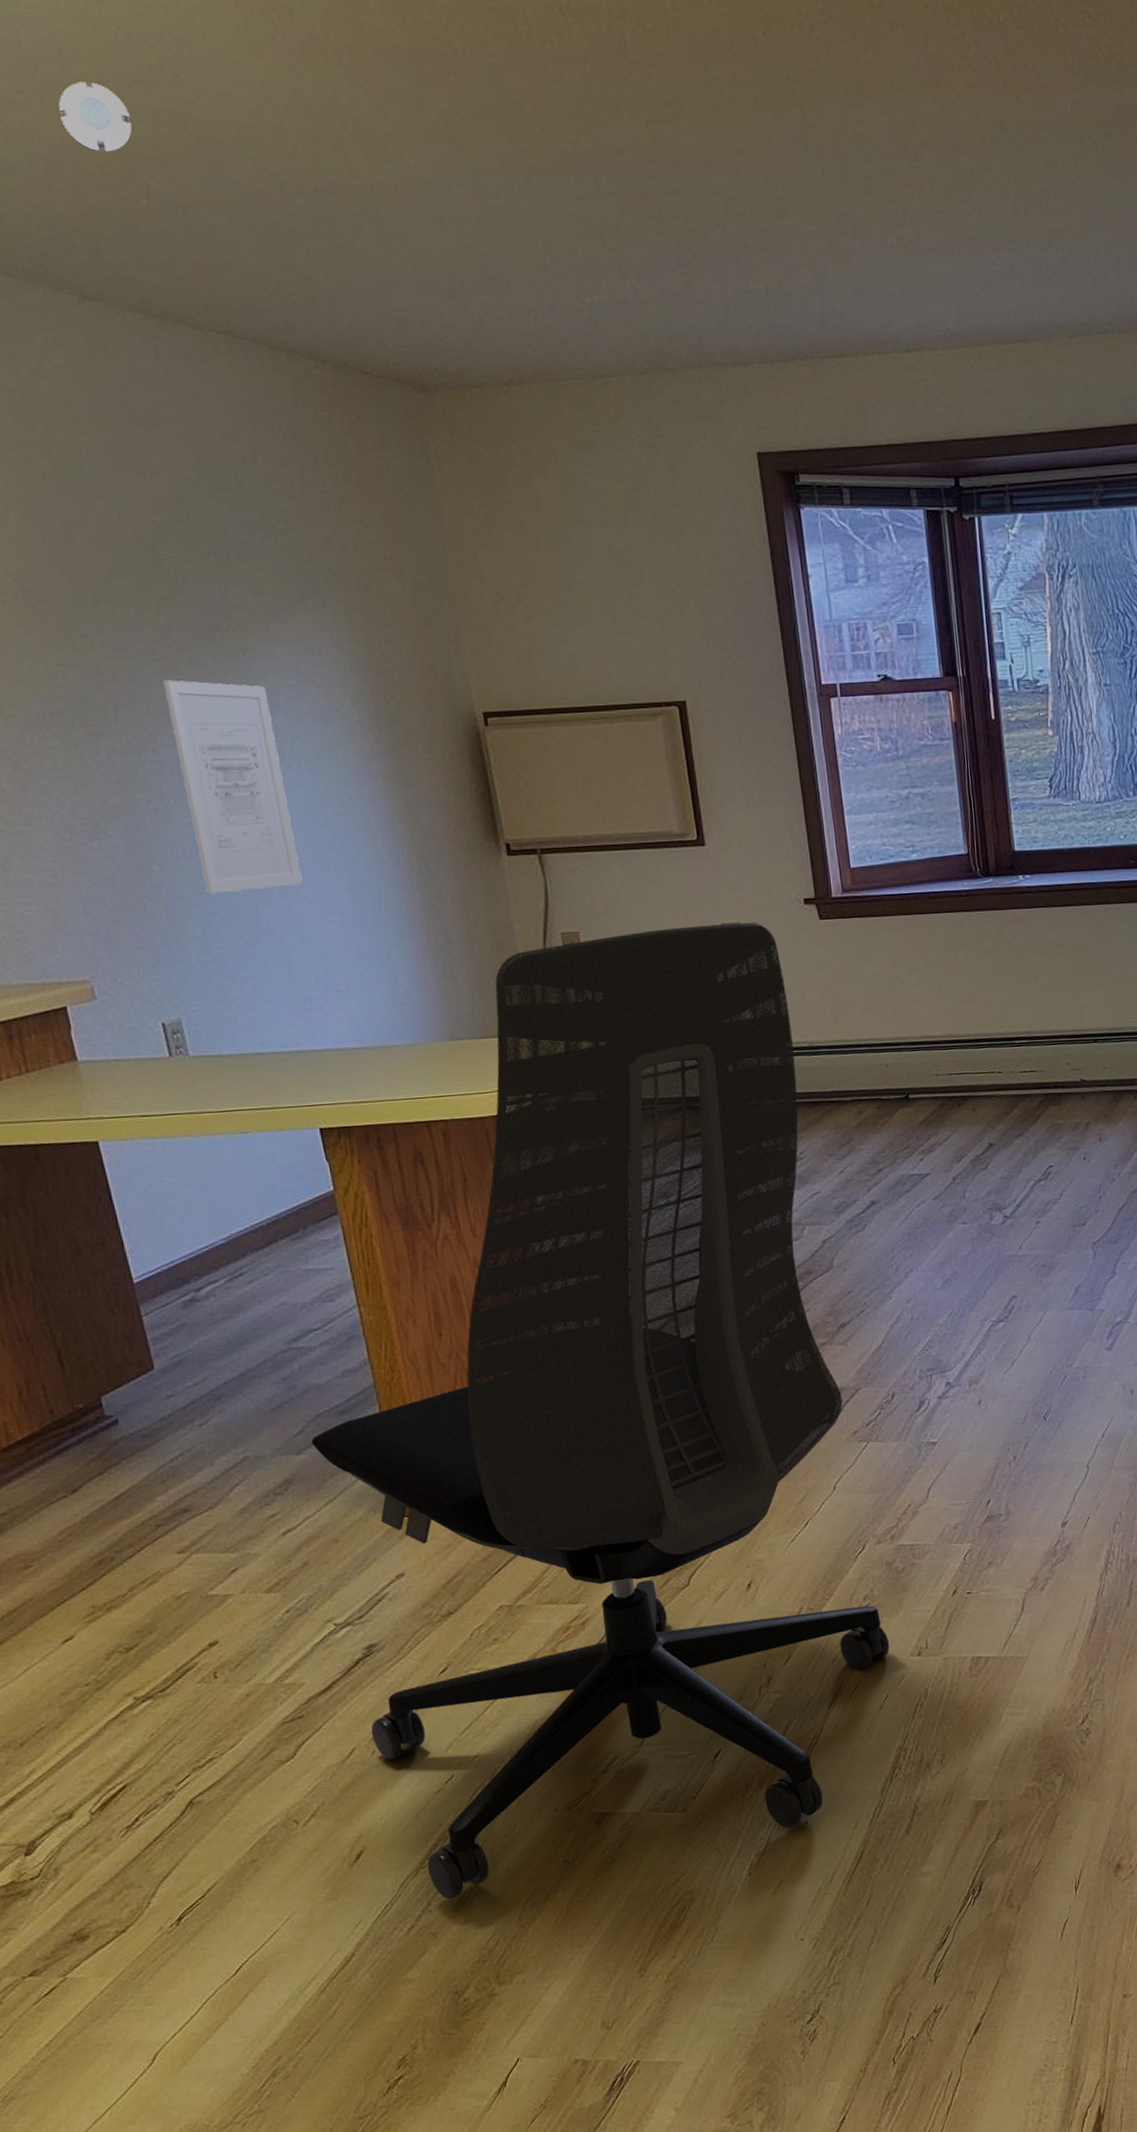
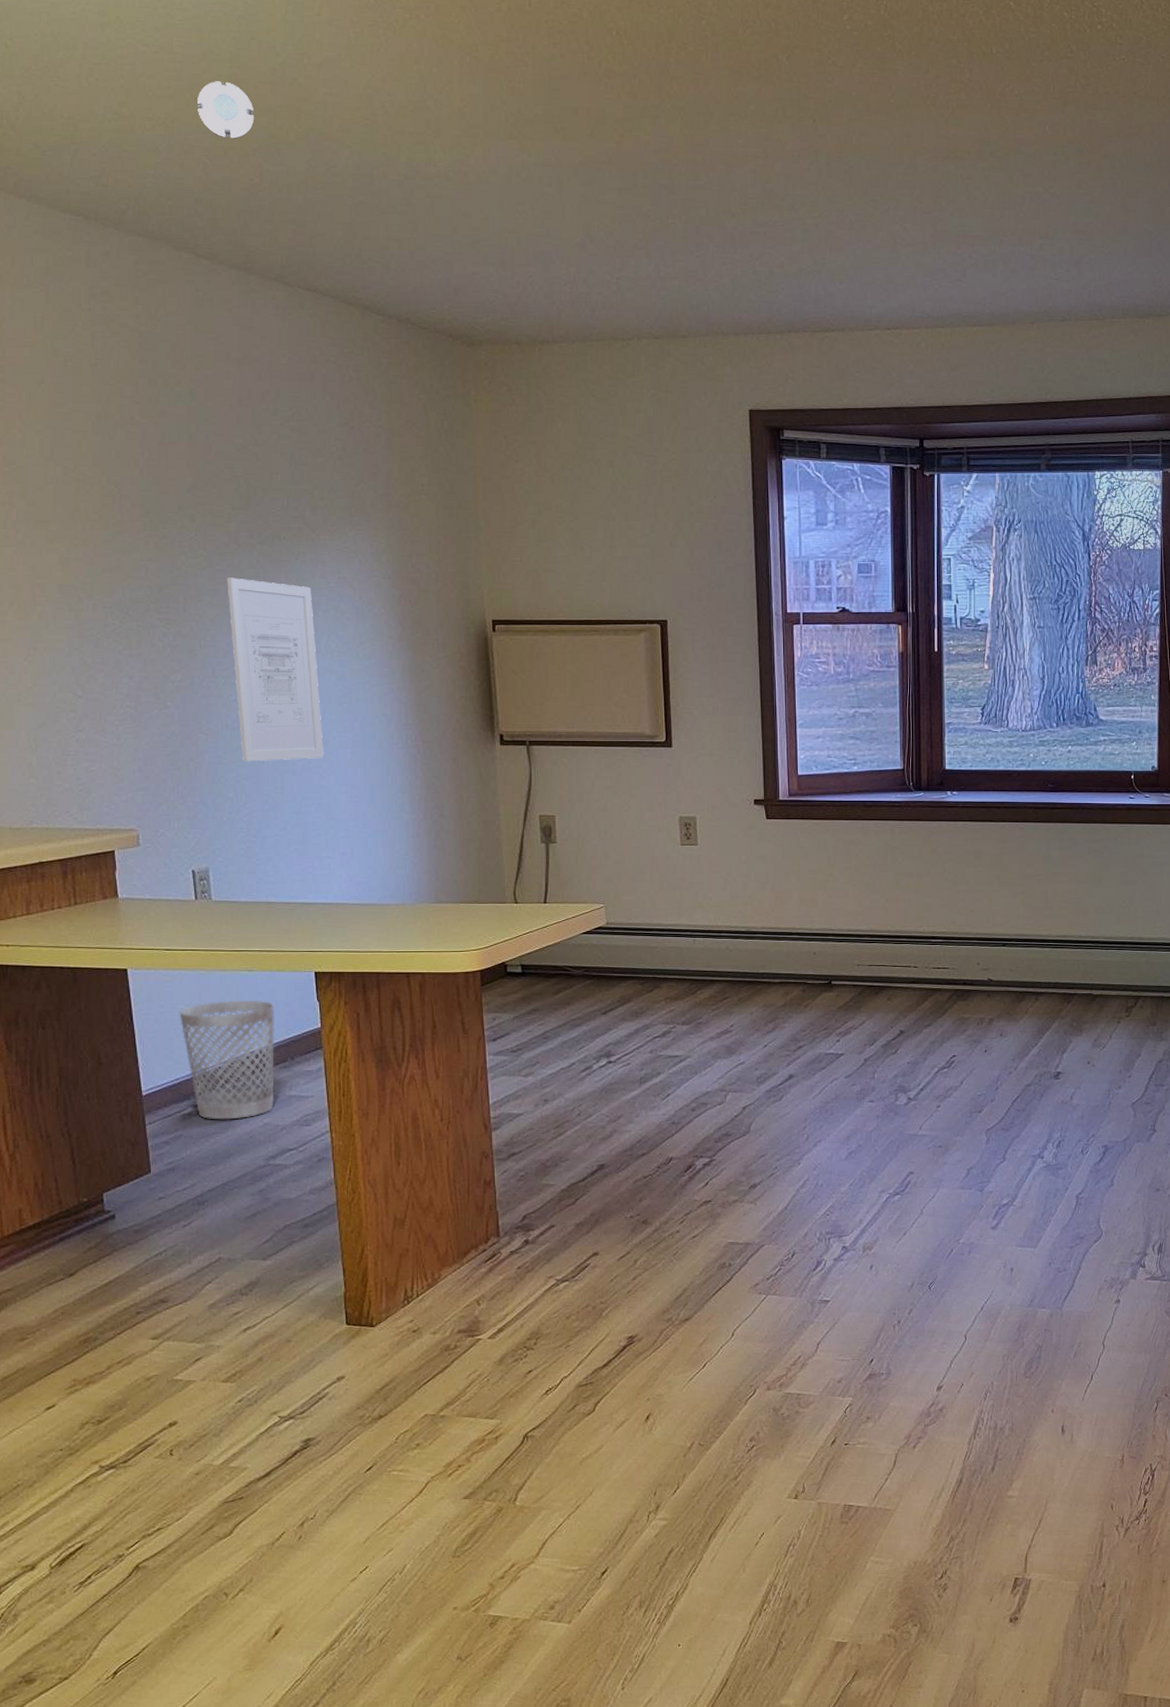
wastebasket: none [165,1165,289,1304] -> present [179,1000,275,1120]
office chair: present [311,922,890,1900] -> none [277,817,770,1682]

